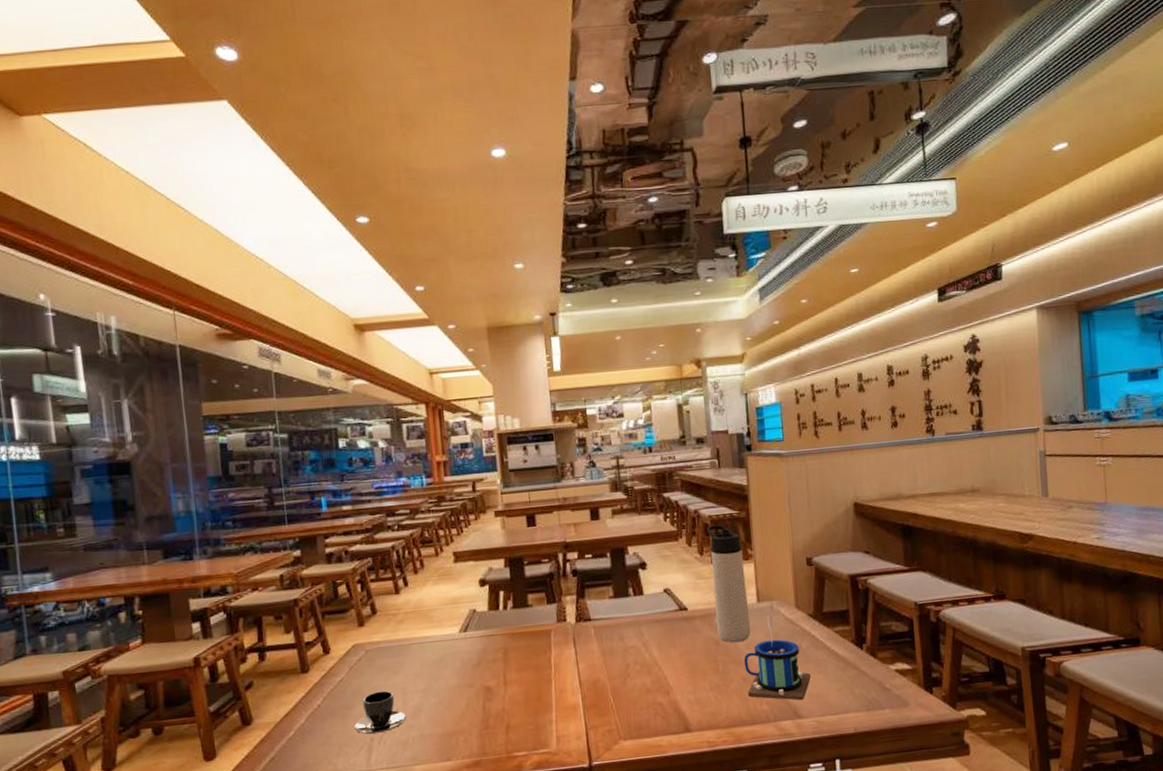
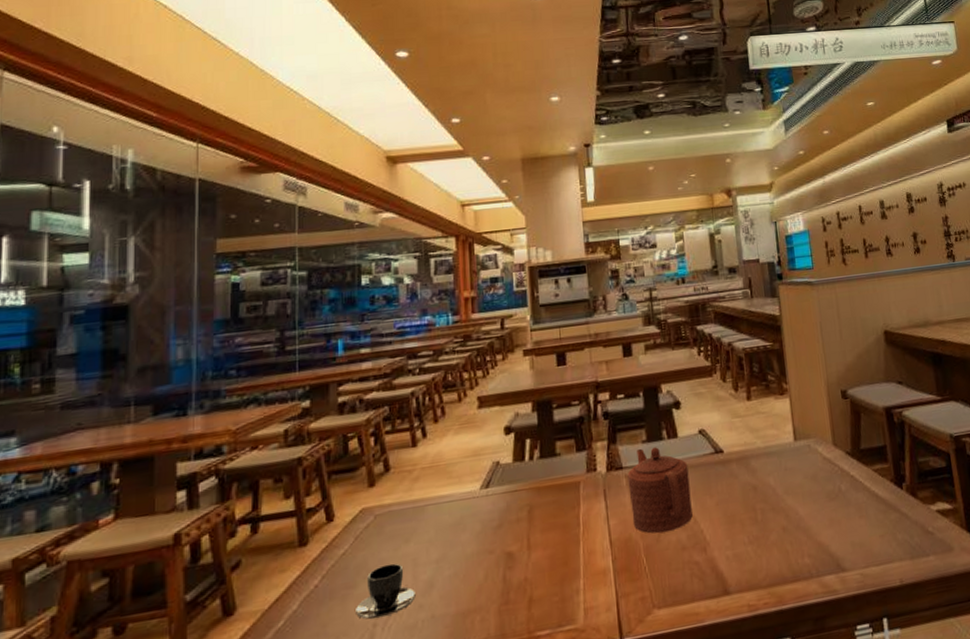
teapot: none [595,602,657,678] -> present [627,447,693,534]
thermos bottle: present [707,524,751,643] -> none [741,358,789,488]
mug: present [744,602,811,701] -> none [783,440,853,551]

